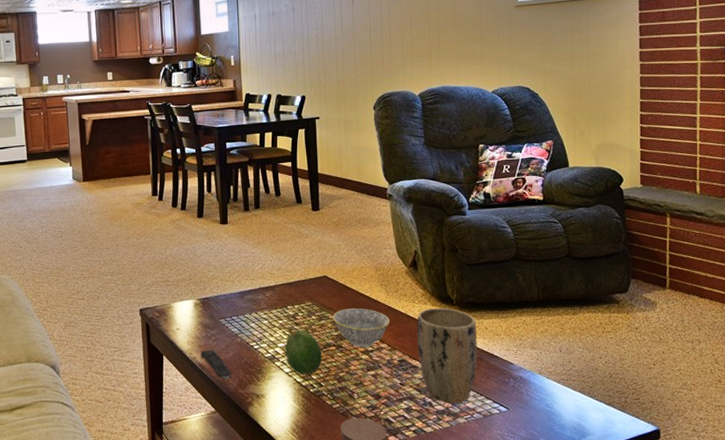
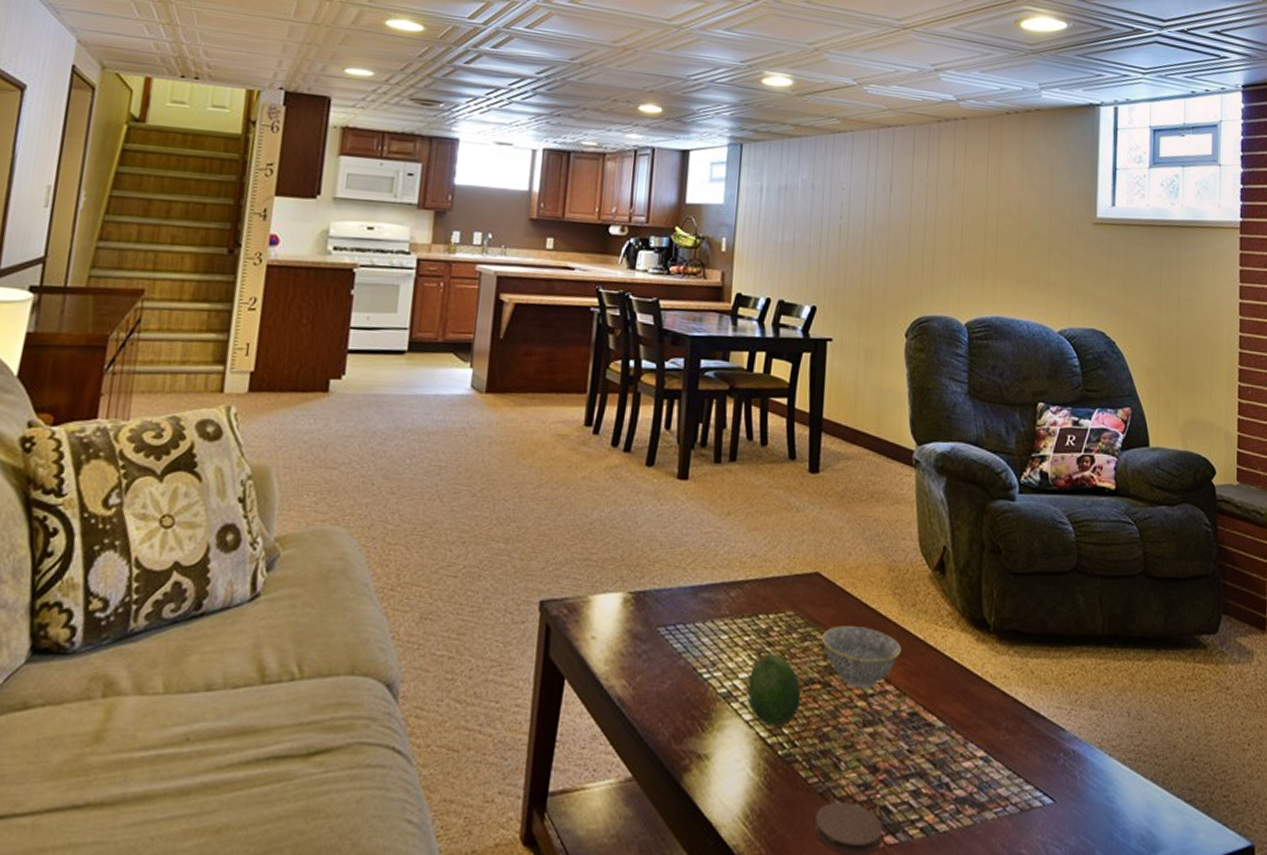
remote control: present [201,349,232,381] -> none [622,675,665,727]
plant pot: present [416,307,478,403] -> none [936,634,1020,787]

